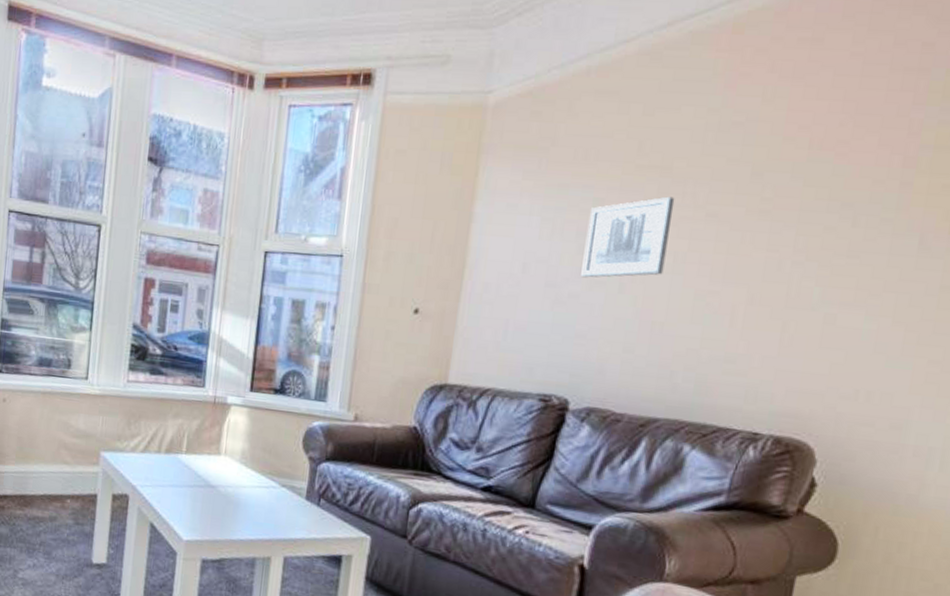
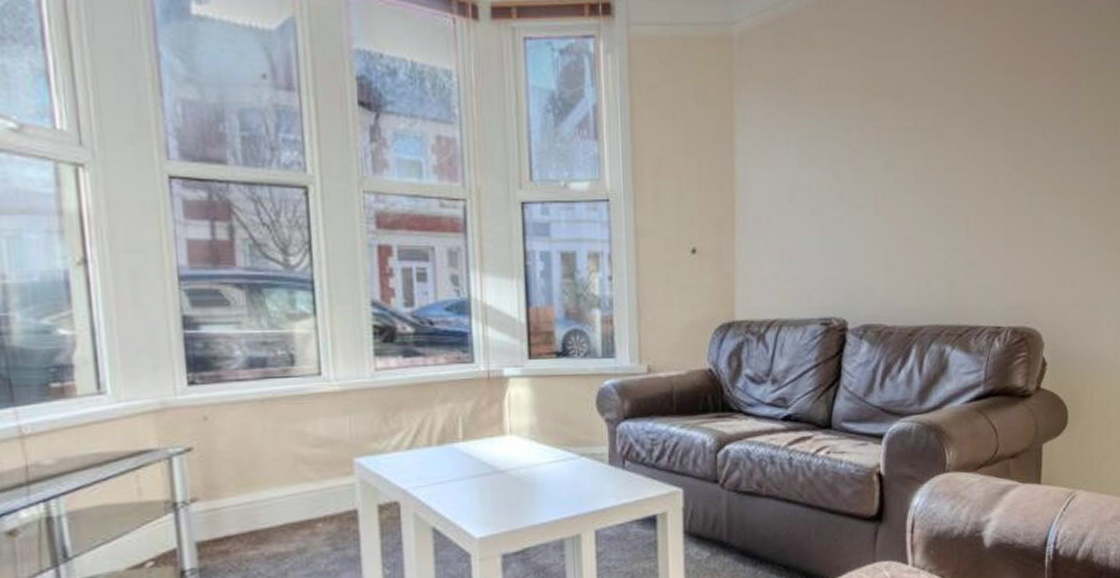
wall art: present [581,196,675,278] -> none [840,121,909,202]

